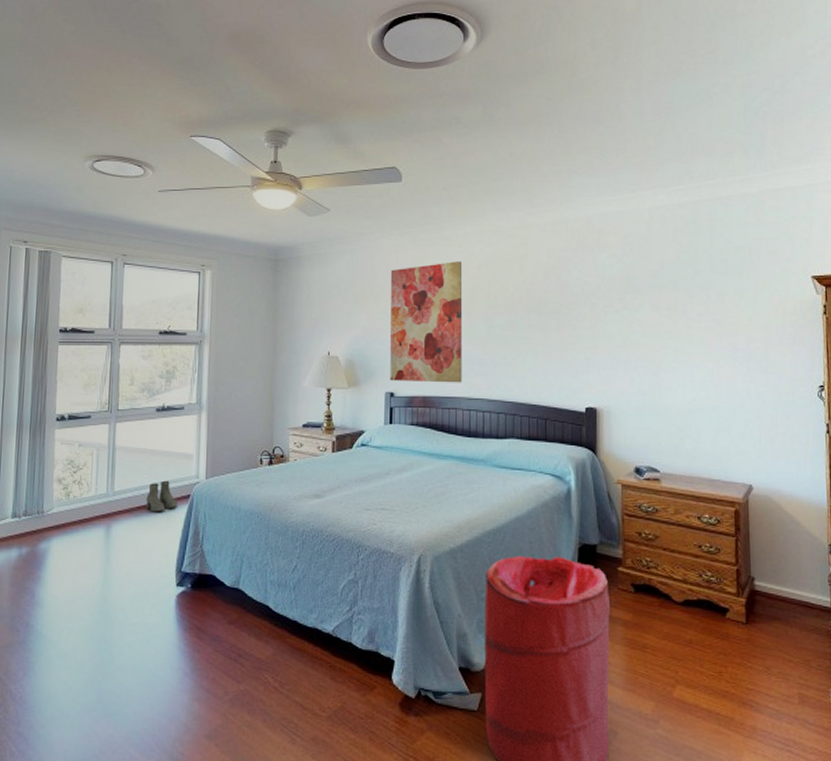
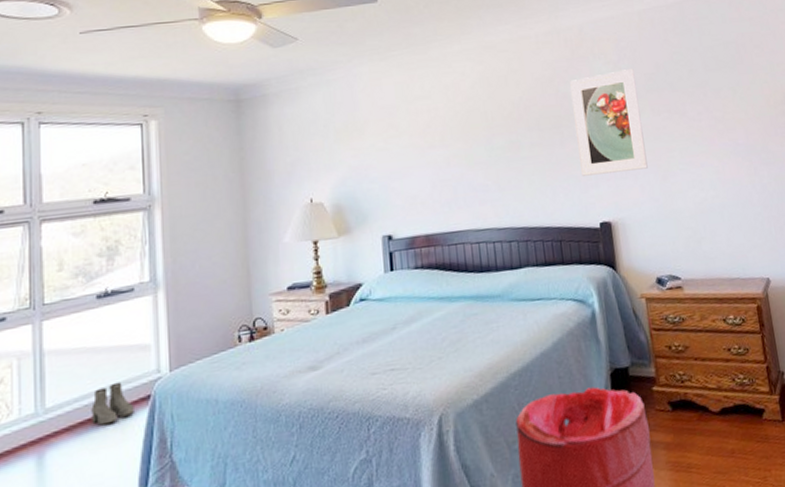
wall art: present [390,261,463,383] -> none [374,83,468,223]
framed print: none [572,264,640,362] -> present [570,69,648,176]

